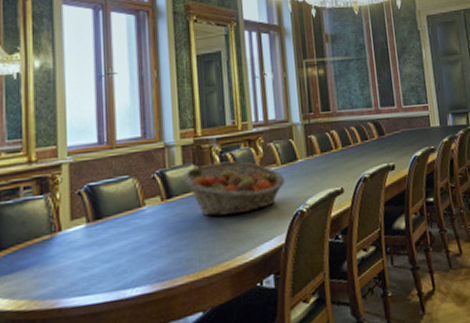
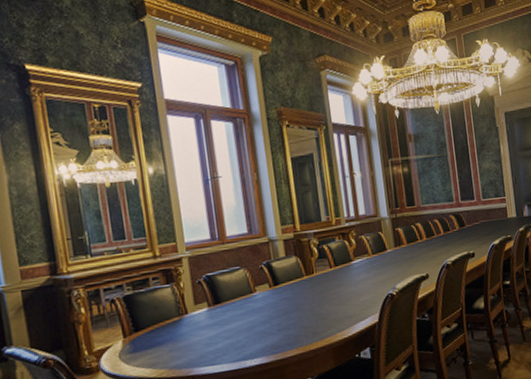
fruit basket: present [182,161,285,217] -> none [286,252,376,300]

